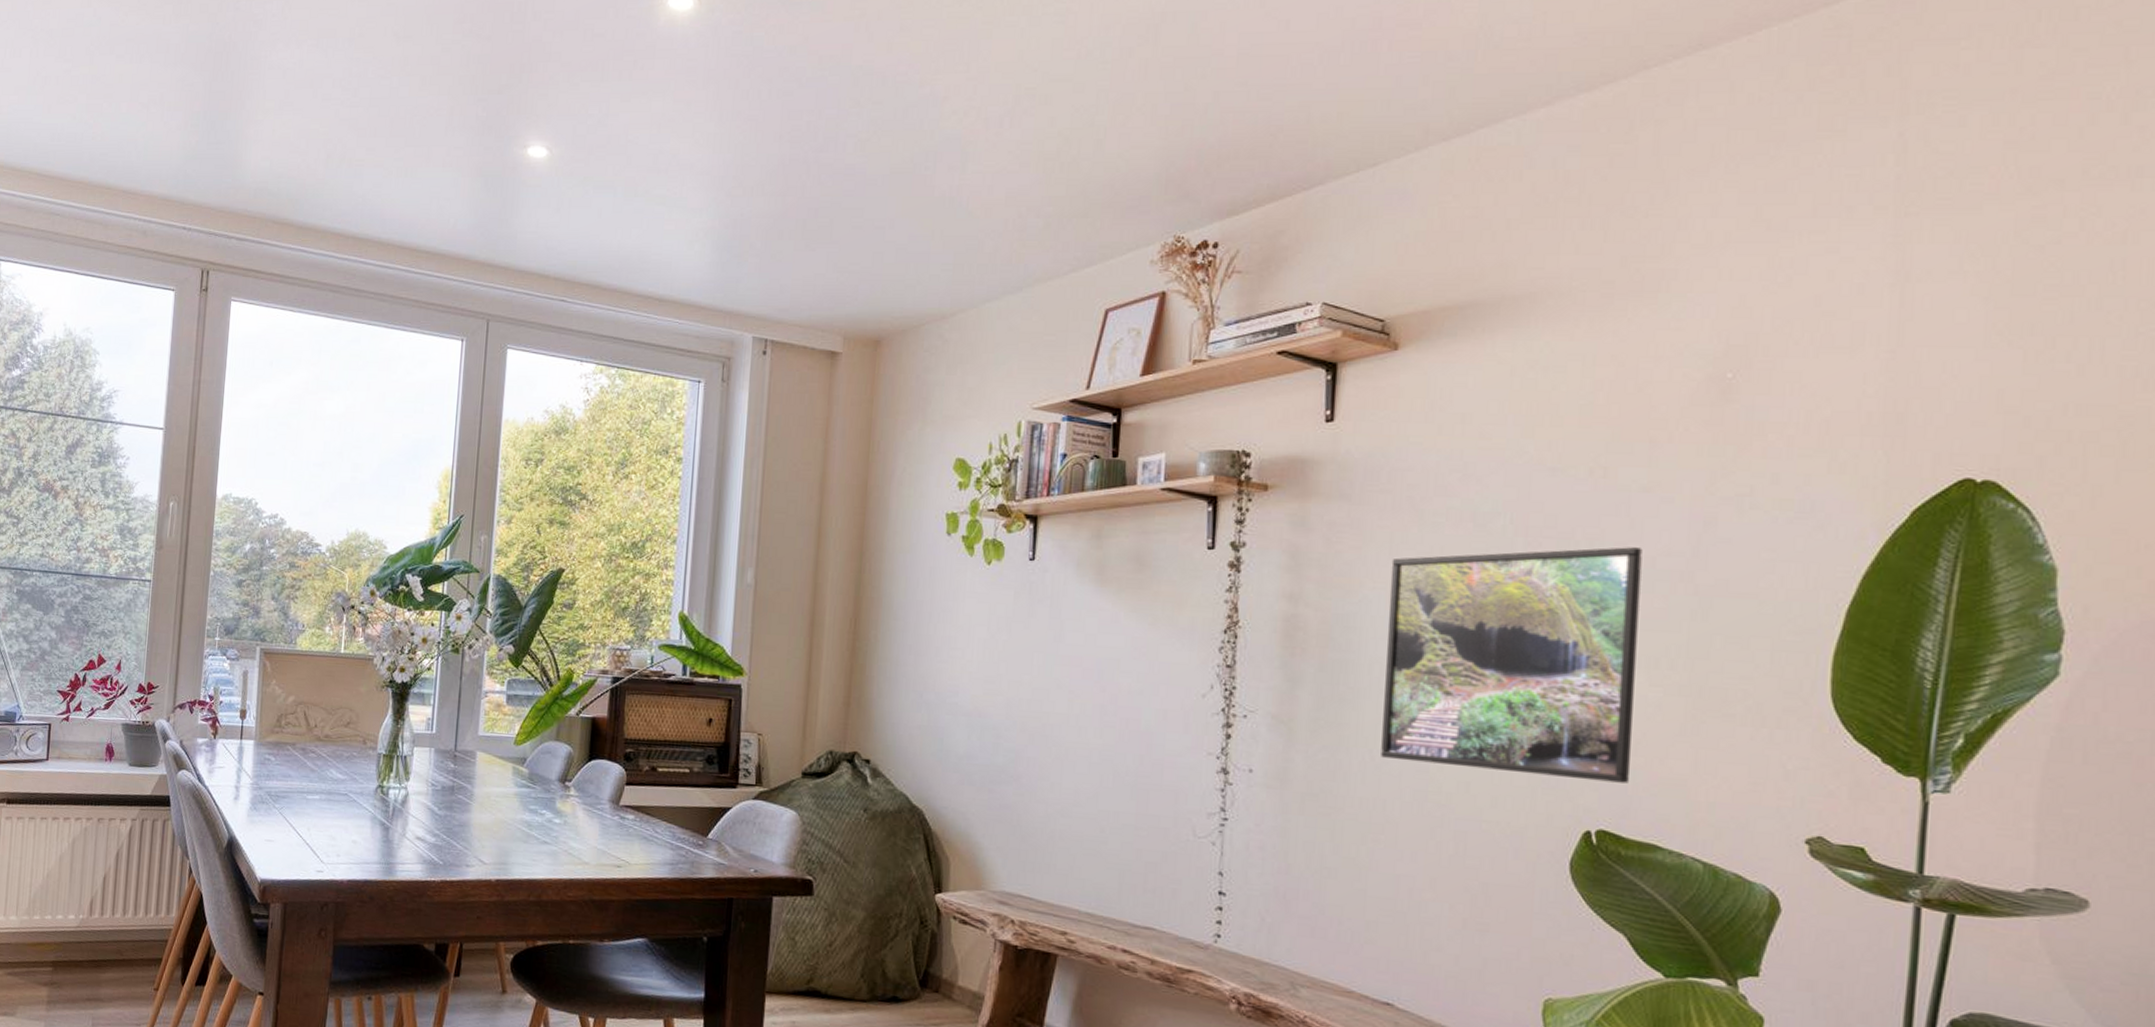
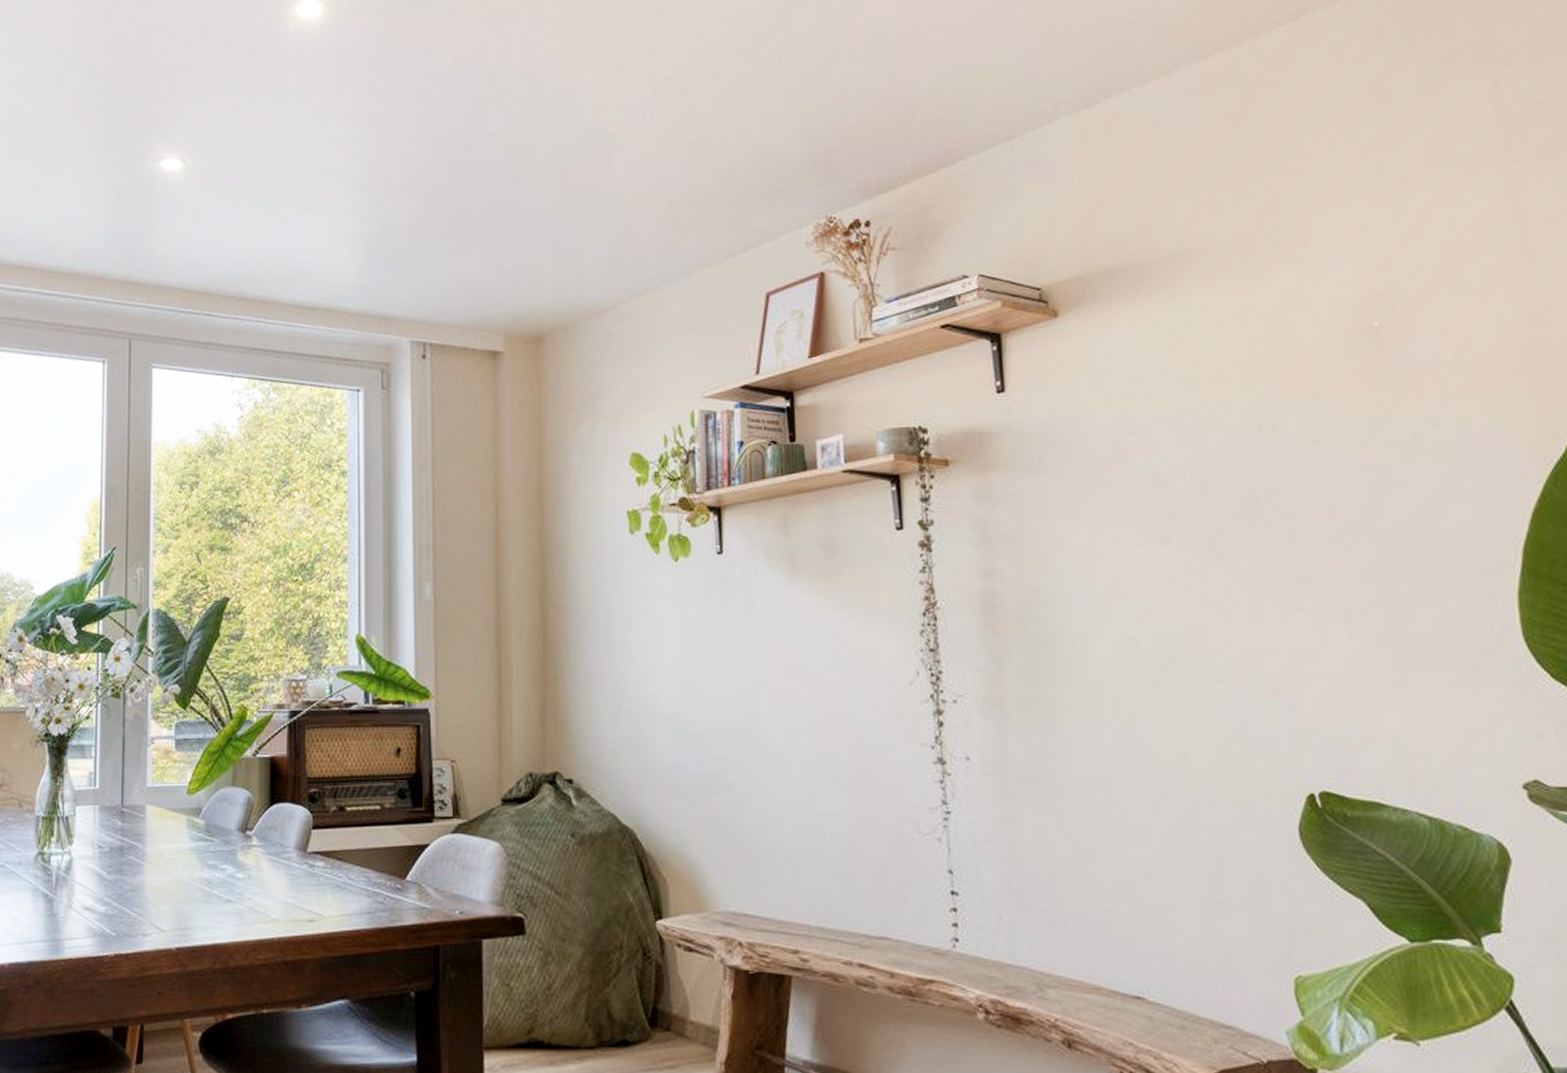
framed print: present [1381,547,1643,784] -> none [1080,499,1343,741]

